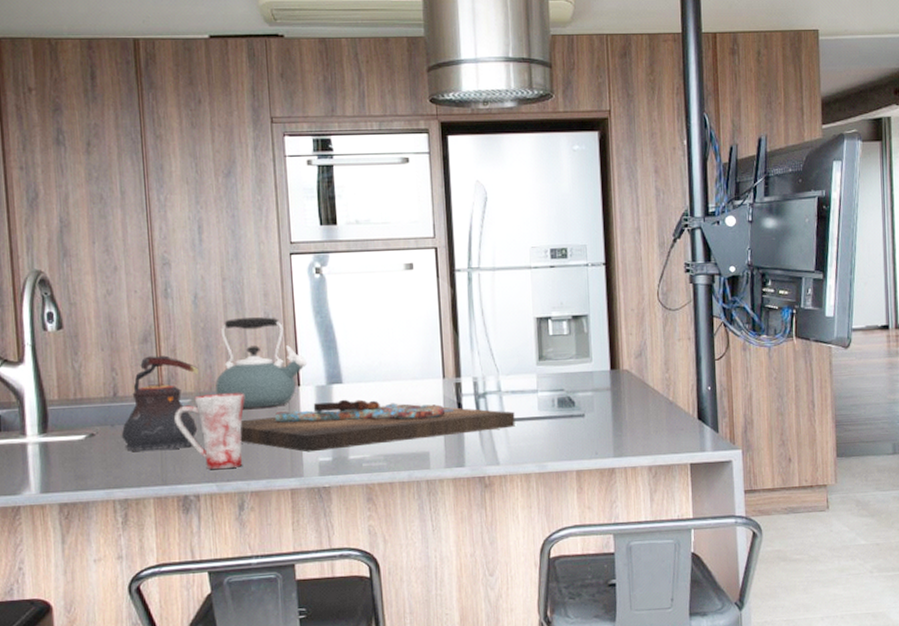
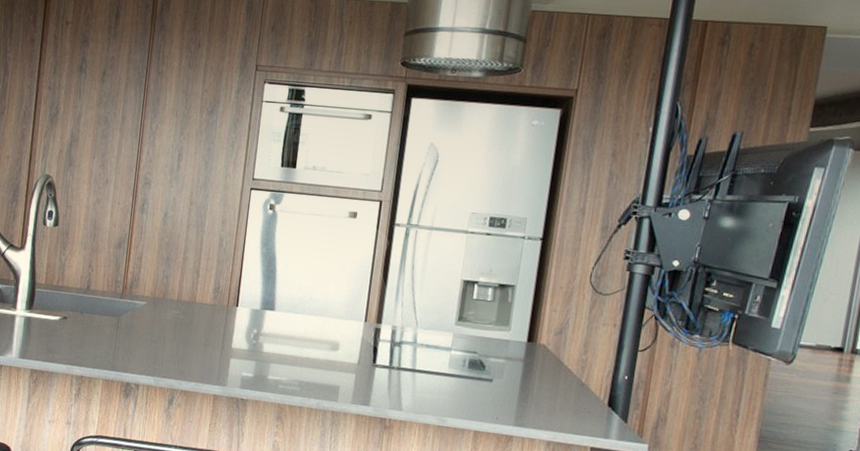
teapot: present [121,355,199,452] -> none [87,260,158,343]
mug: present [174,393,244,469] -> none [130,300,190,367]
kettle: present [215,317,308,409] -> none [168,238,248,321]
cutting board: present [240,399,515,452] -> none [180,324,426,379]

